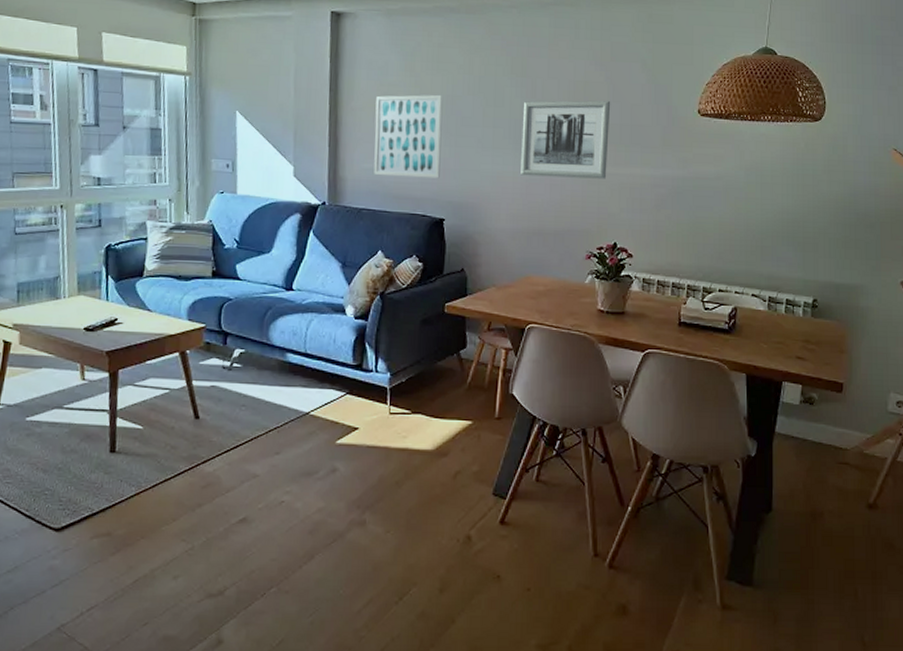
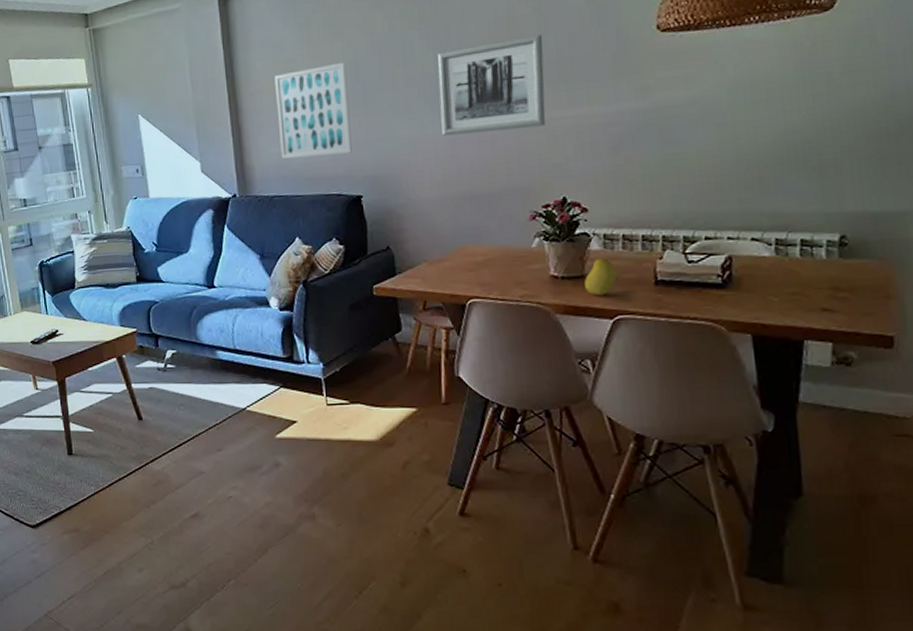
fruit: none [625,298,650,331] -> present [585,258,617,296]

